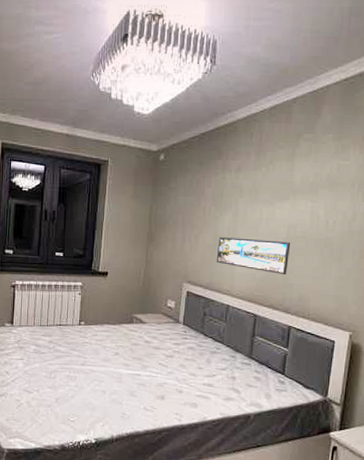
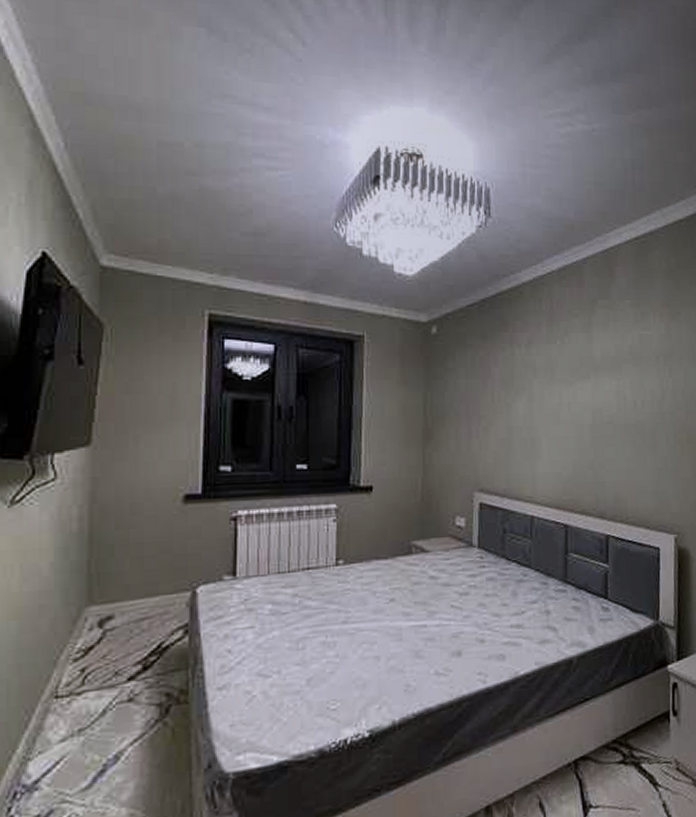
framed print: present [216,237,291,275] -> none [512,428,598,472]

